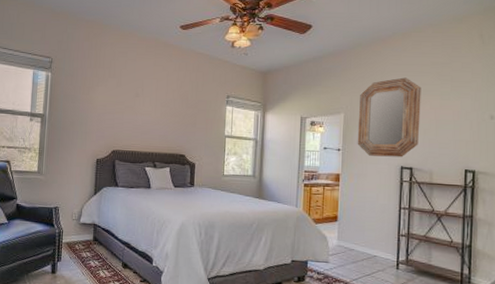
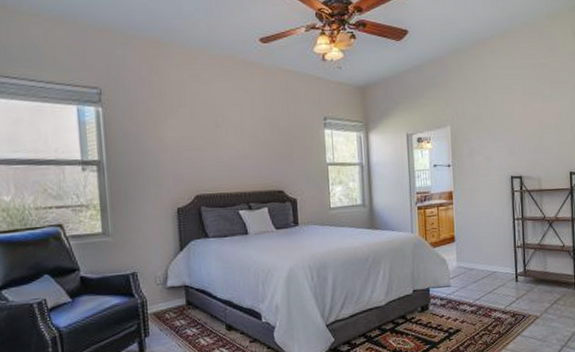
home mirror: present [357,77,421,157] -> none [465,82,525,169]

